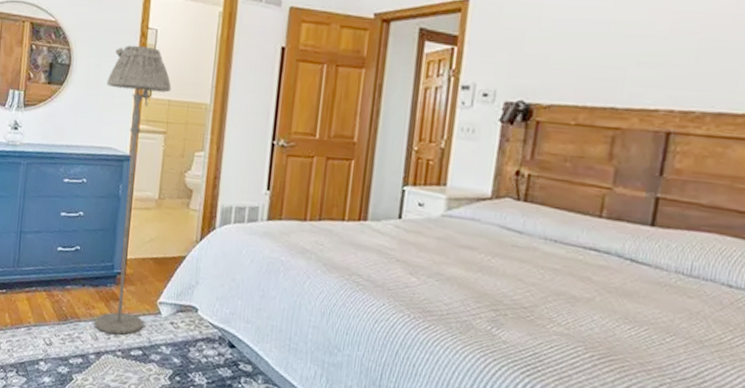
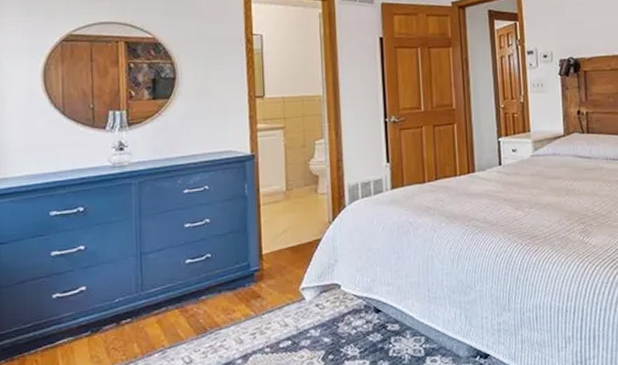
floor lamp: present [94,45,172,335] -> none [217,51,288,334]

